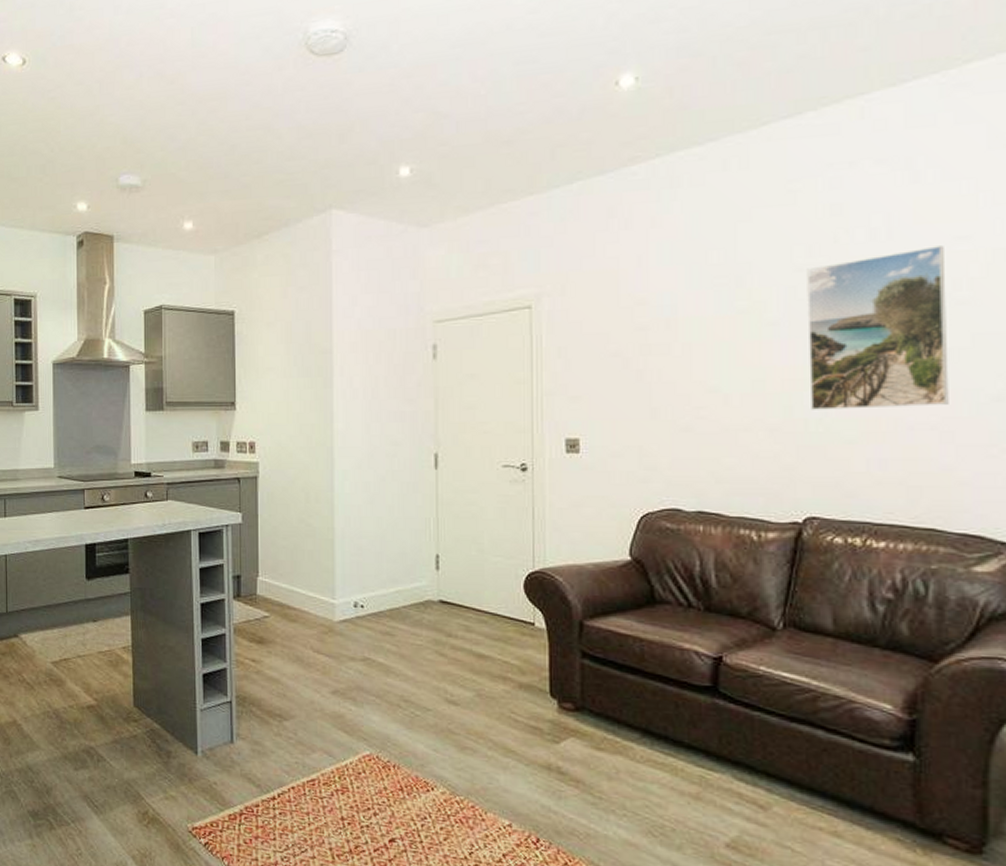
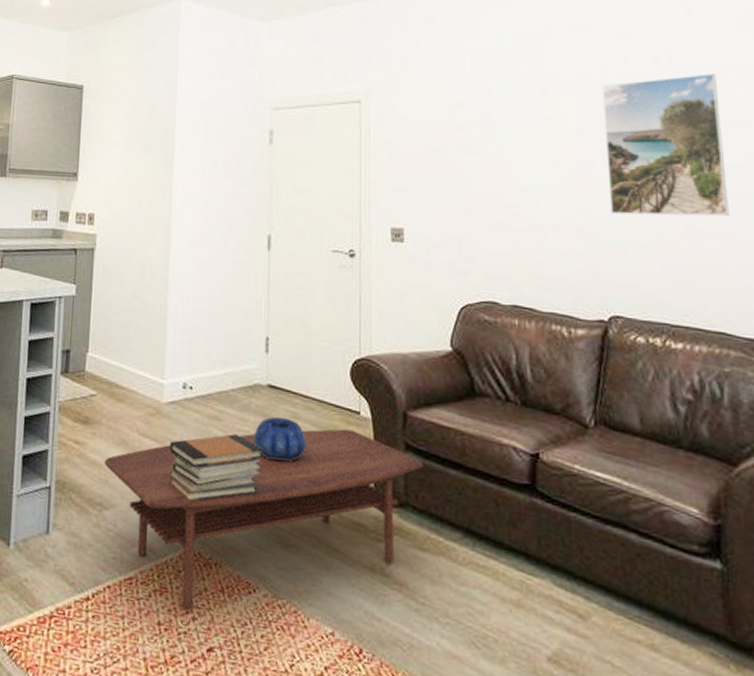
coffee table: none [281,639,600,806] -> present [104,429,423,610]
book stack: none [344,648,437,711] -> present [169,434,263,502]
decorative bowl: none [426,631,480,672] -> present [253,417,307,462]

